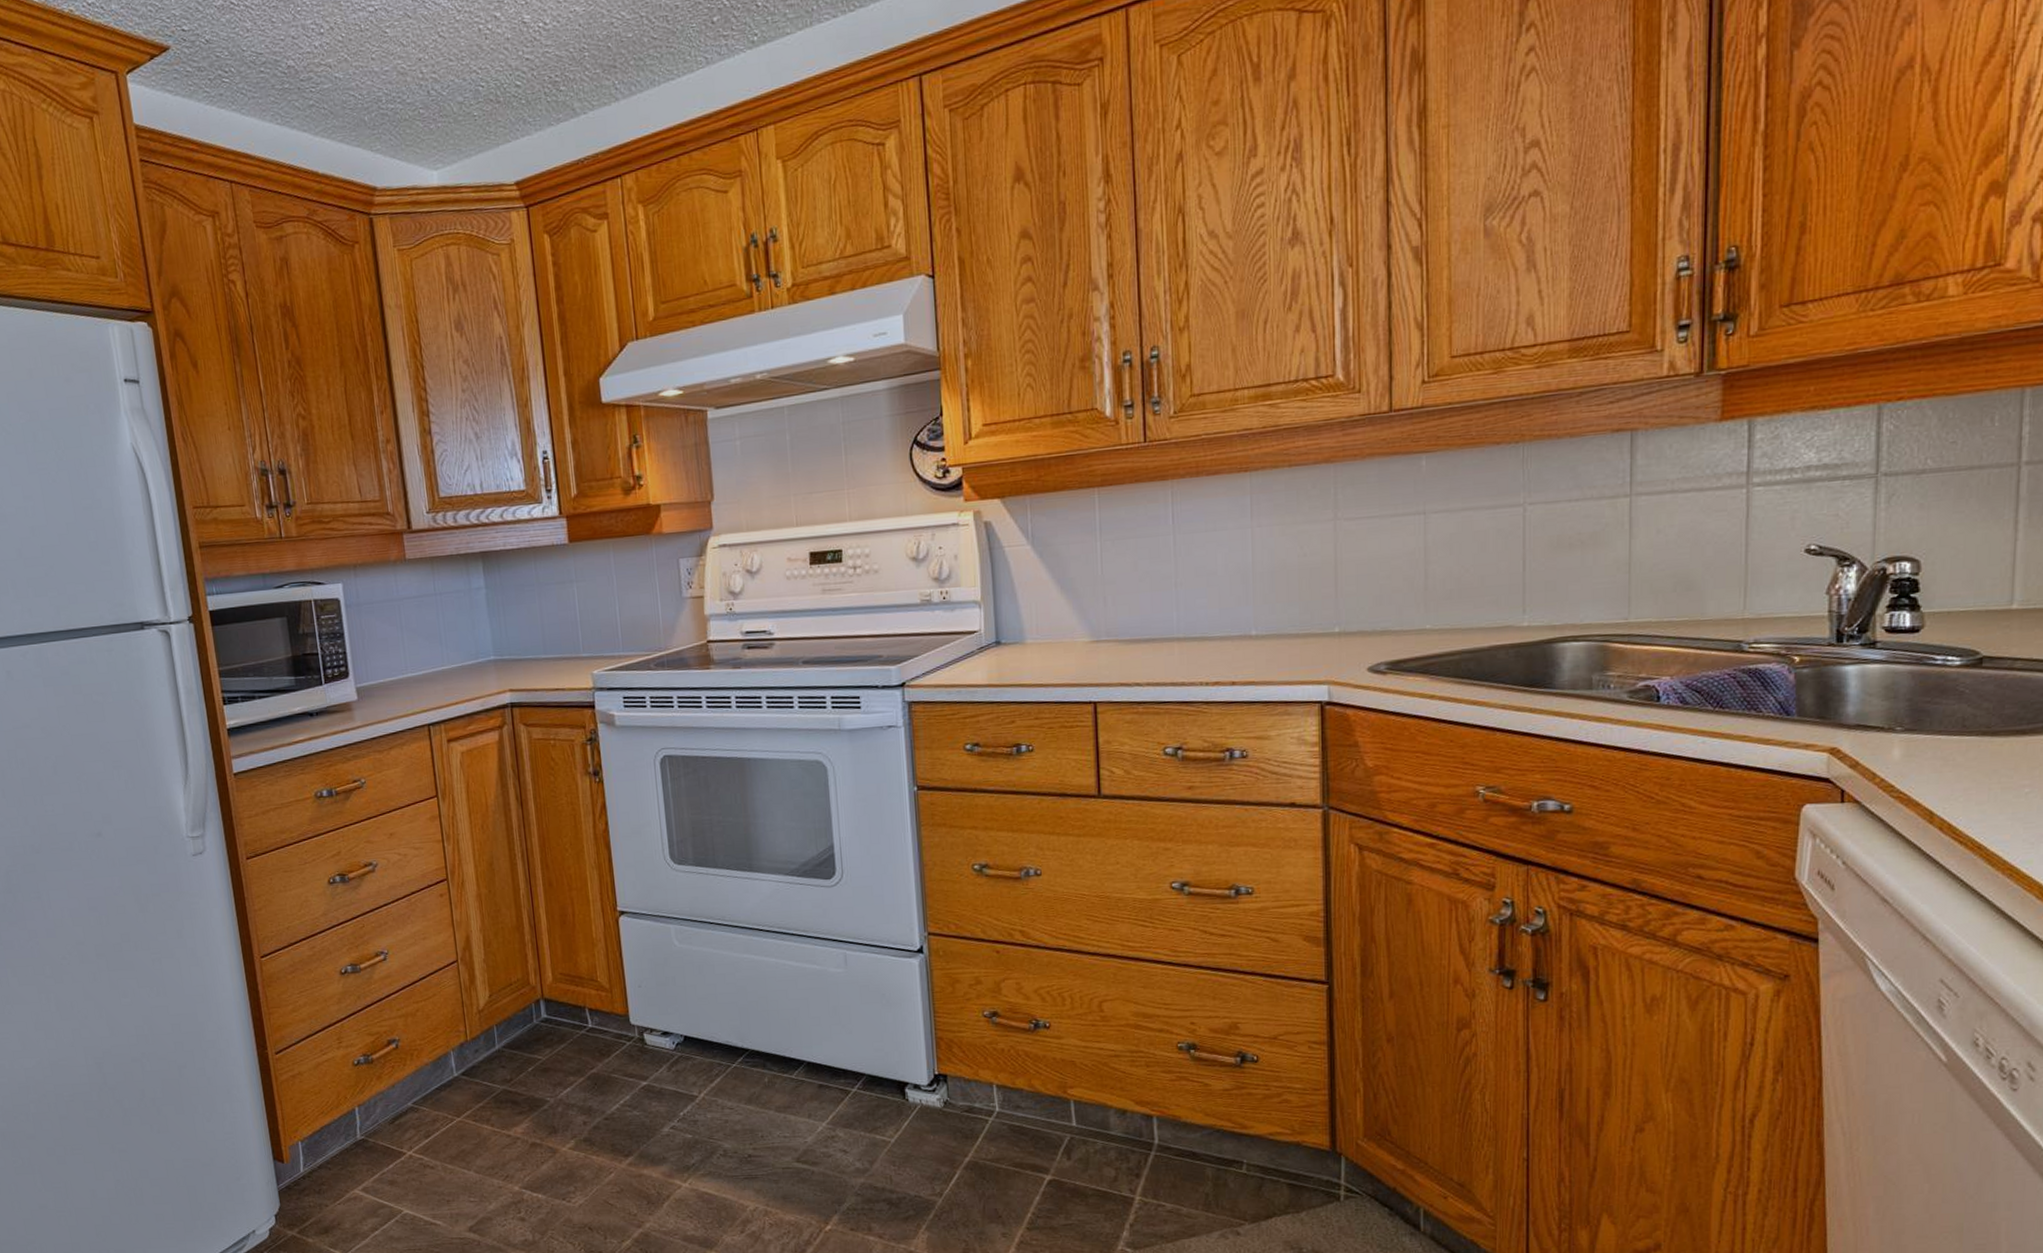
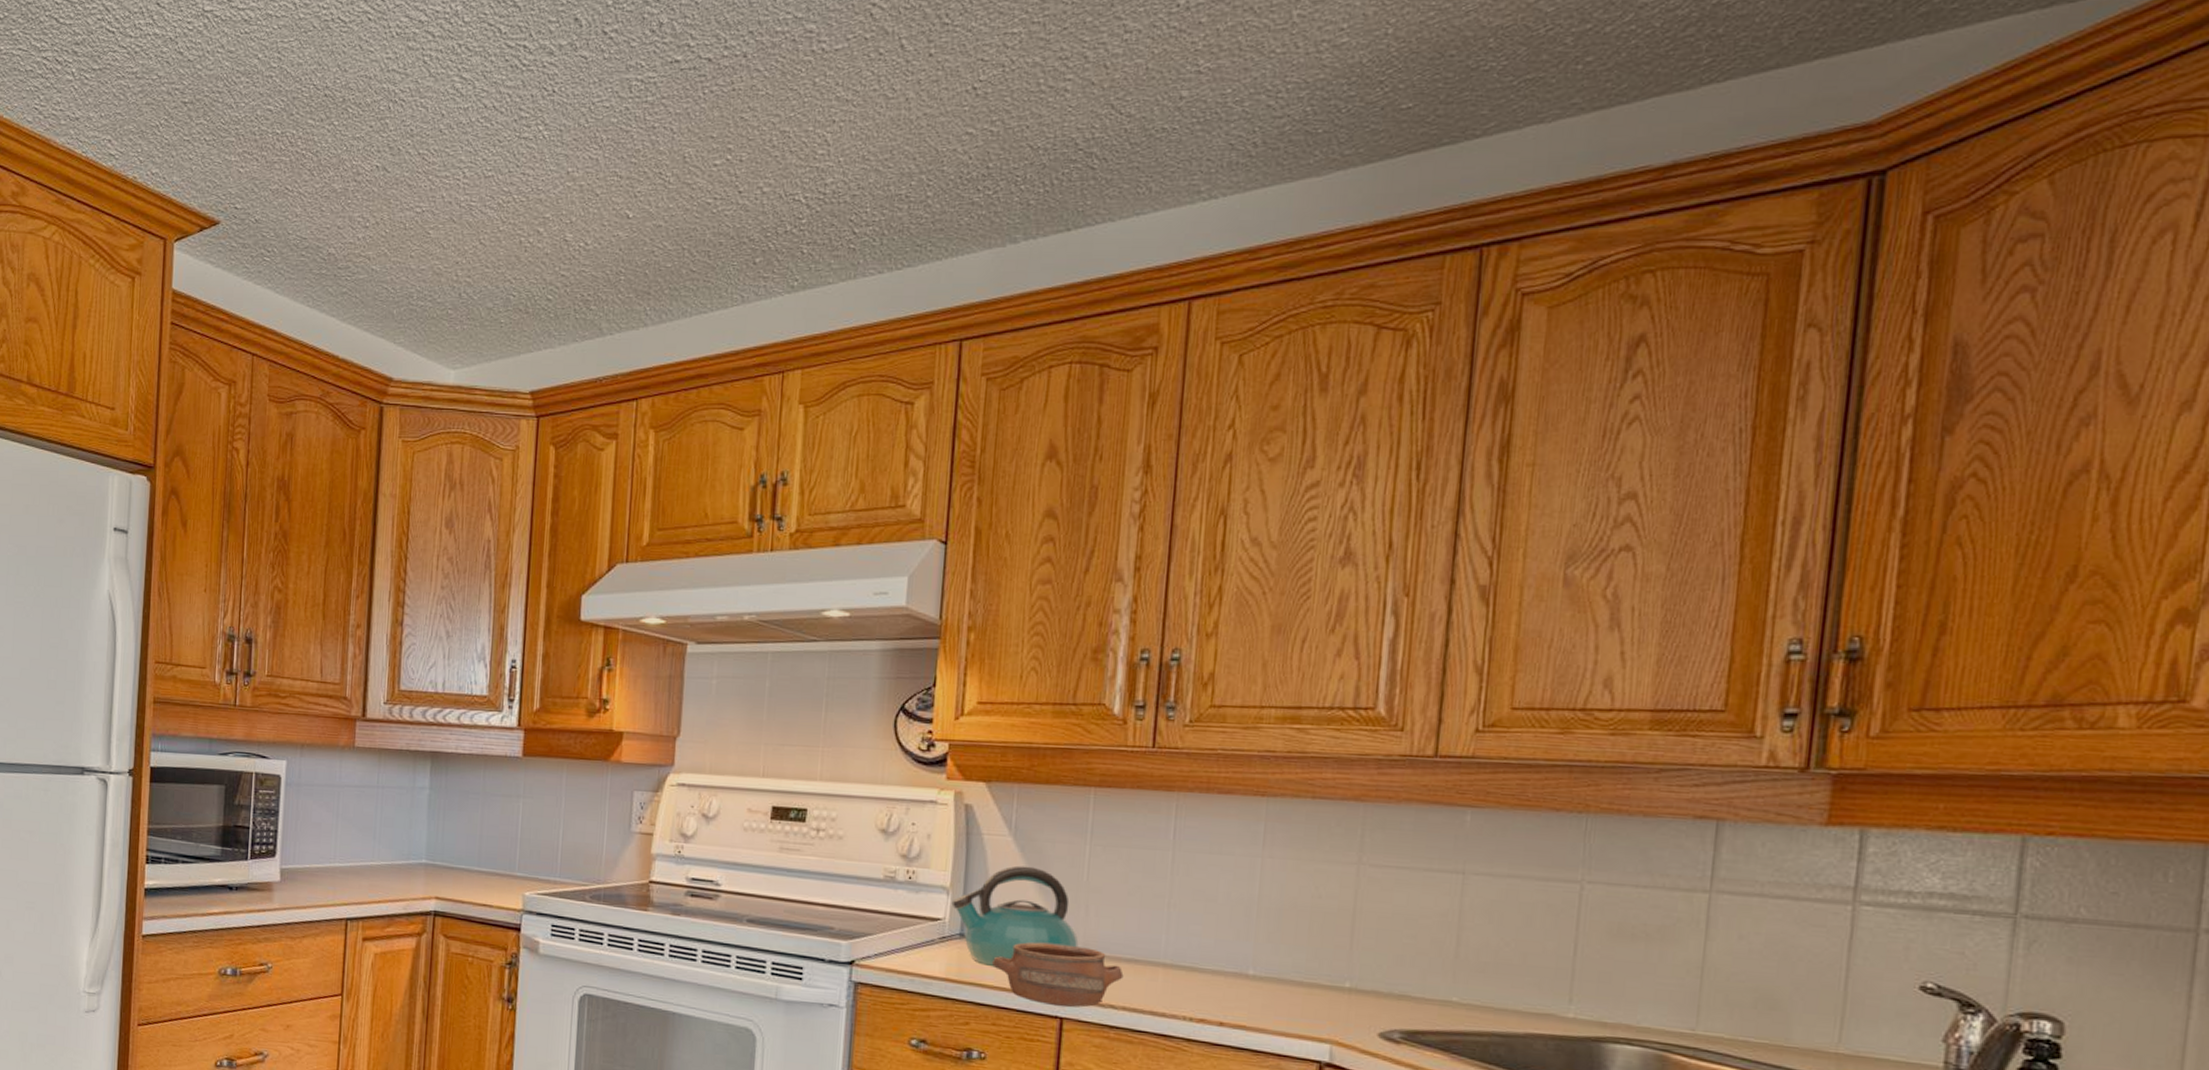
kettle: none [984,569,1102,667] -> present [951,865,1079,967]
pottery: none [1028,635,1144,693] -> present [992,942,1124,1008]

